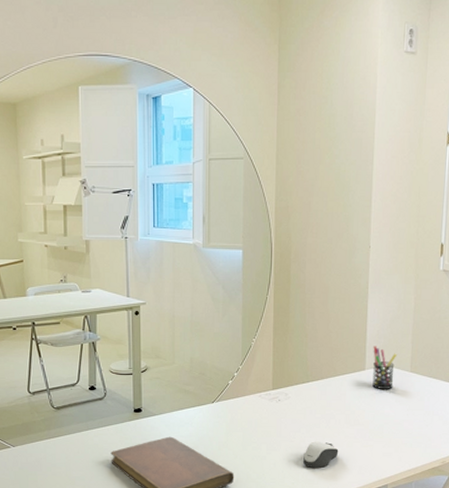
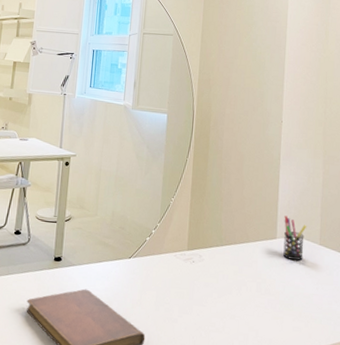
computer mouse: present [303,441,339,468] -> none [214,308,249,337]

